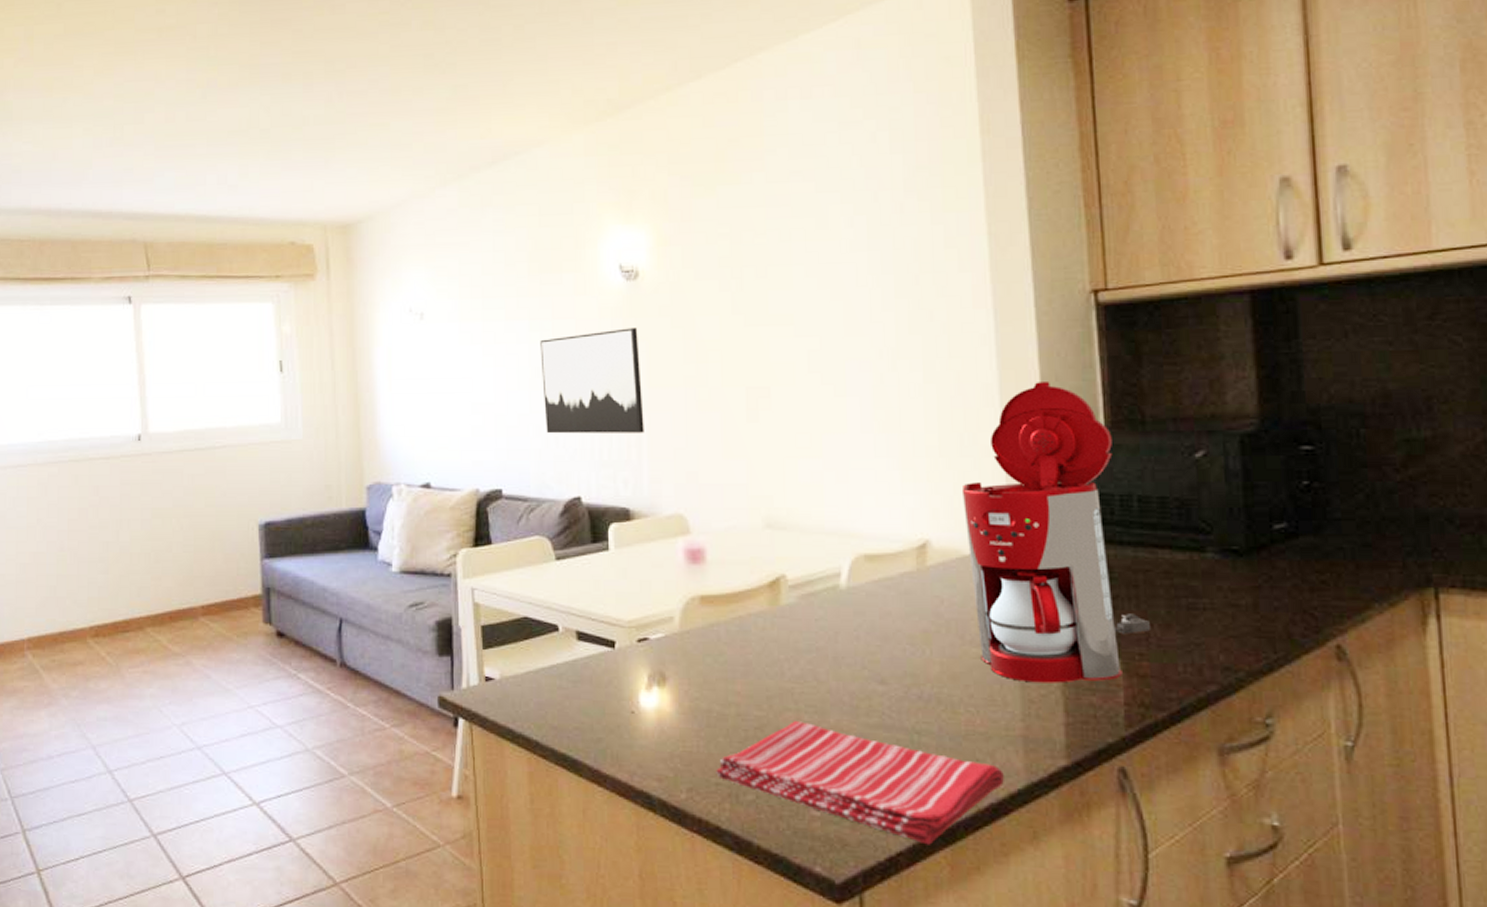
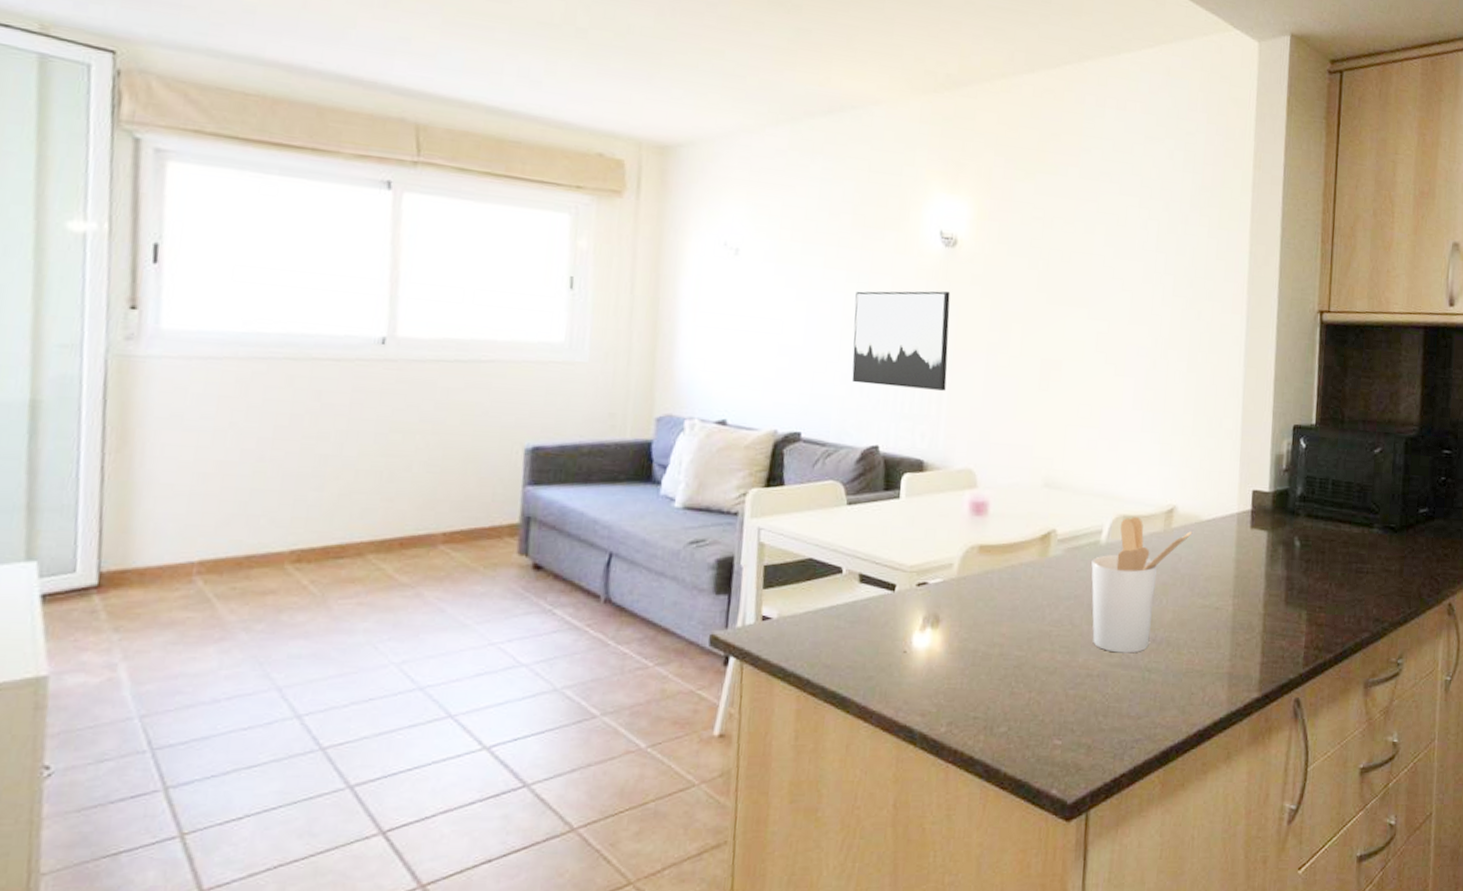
dish towel: present [716,721,1004,845] -> none [975,660,1211,767]
utensil holder: none [832,556,954,713] -> present [1091,517,1193,653]
coffee maker: present [961,382,1150,683] -> none [1204,381,1329,630]

